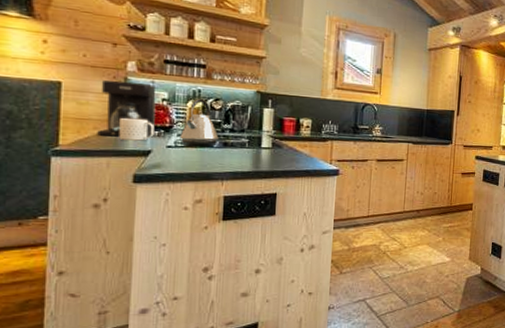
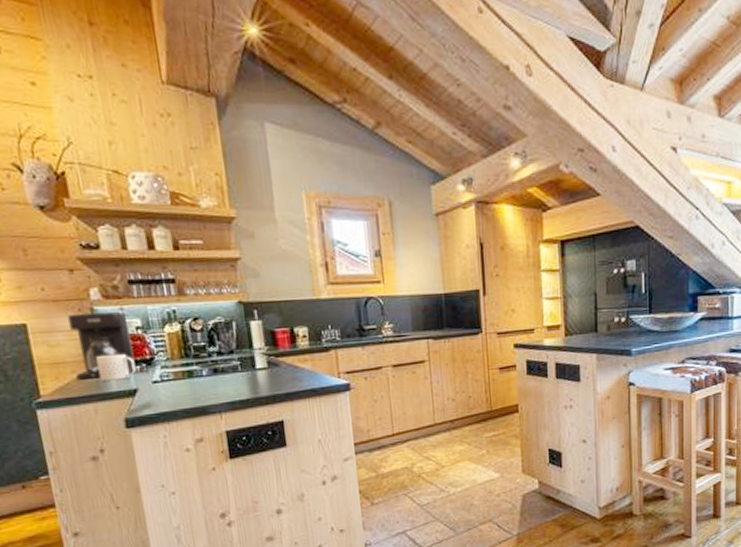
kettle: present [179,98,219,148] -> none [163,320,207,379]

